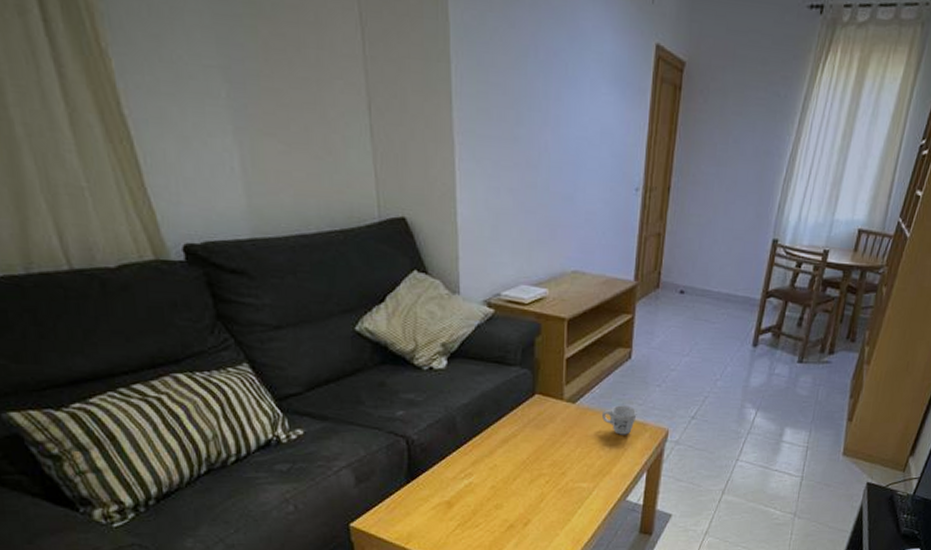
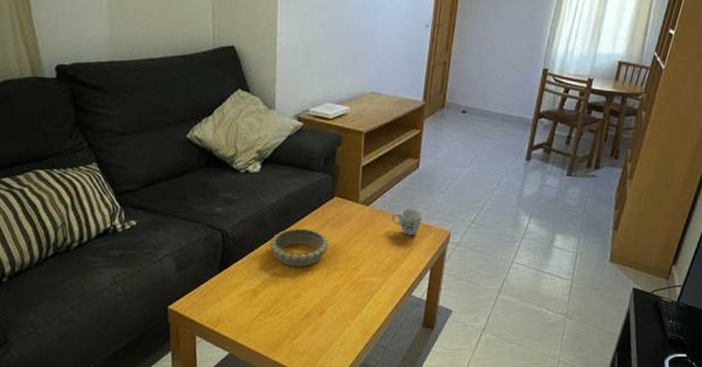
decorative bowl: none [462,431,531,475] -> present [269,228,329,267]

